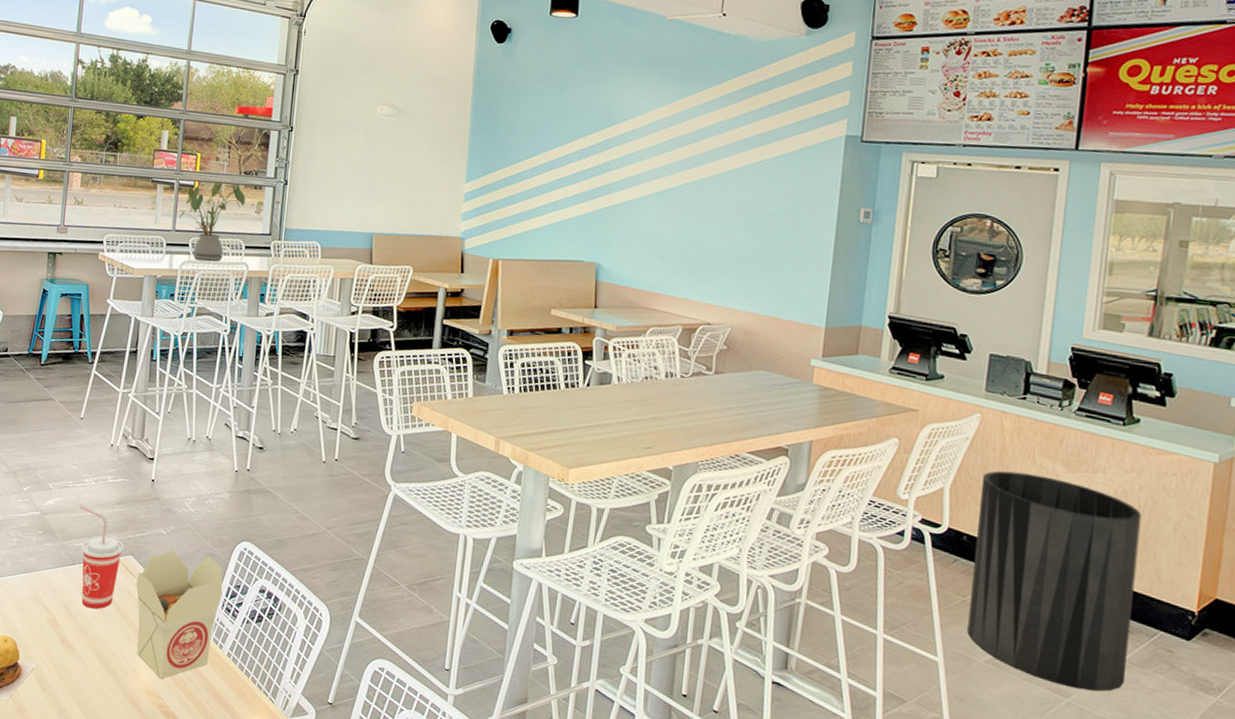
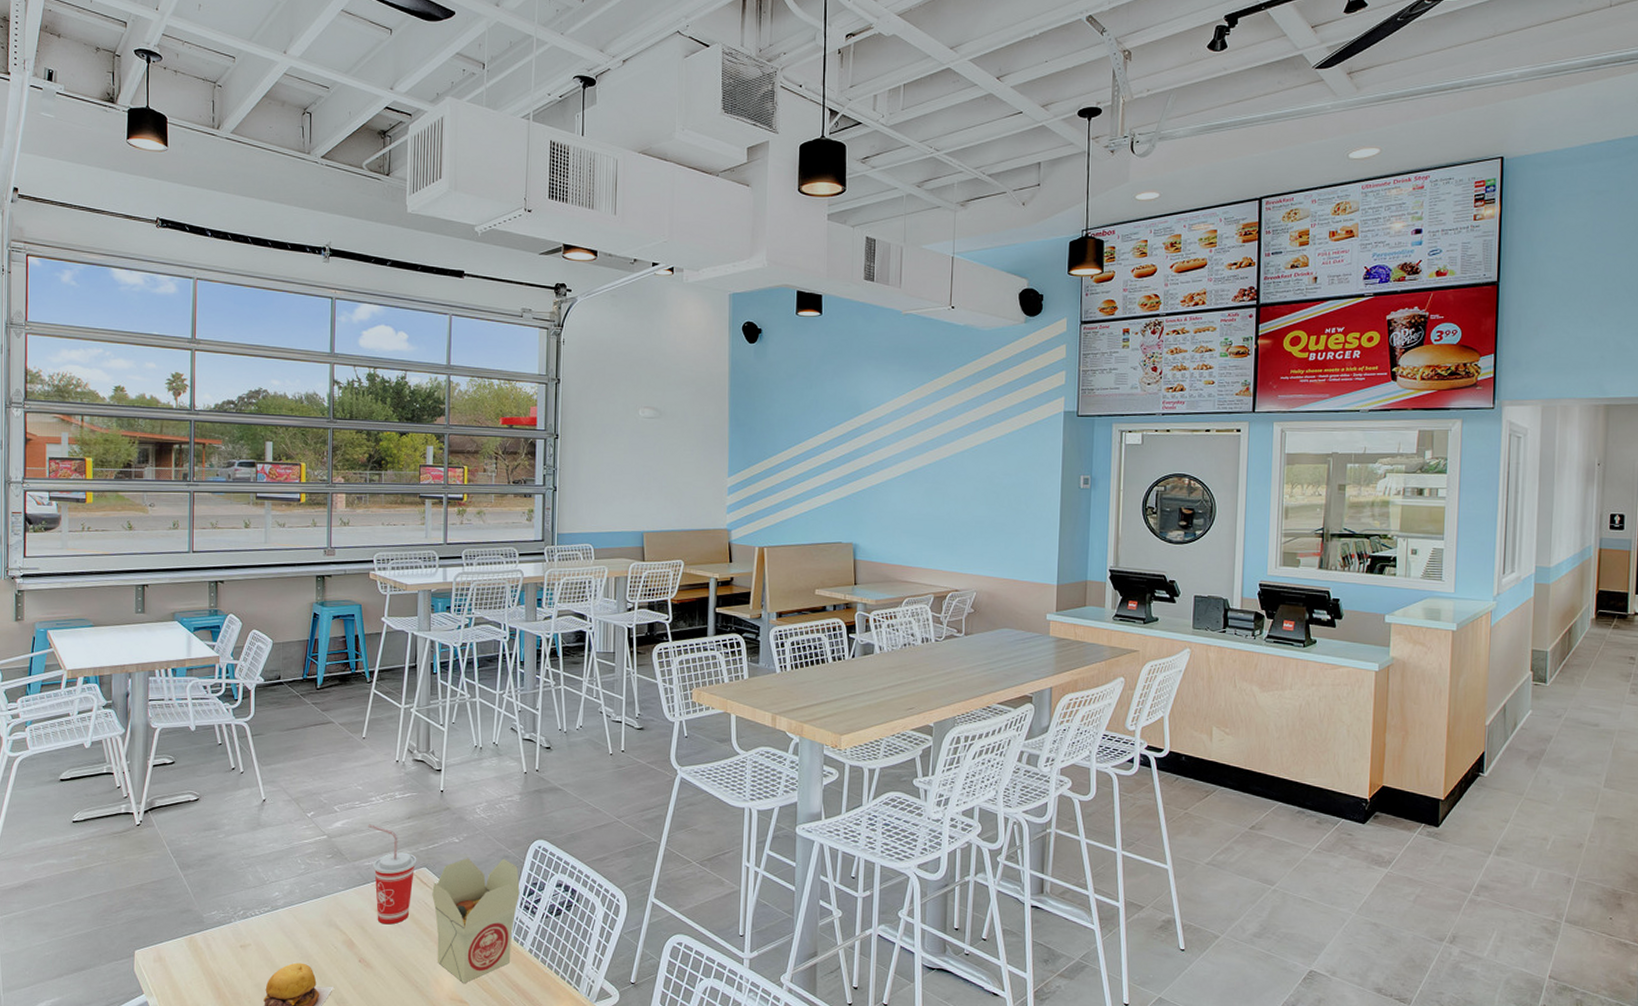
house plant: present [179,181,245,262] -> none [450,493,516,572]
trash can: present [967,471,1142,692] -> none [1190,696,1322,877]

